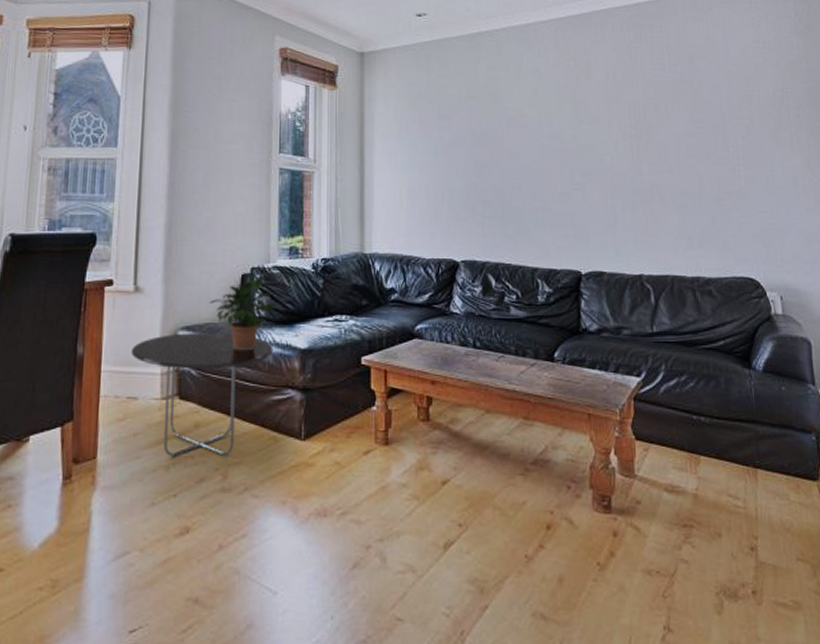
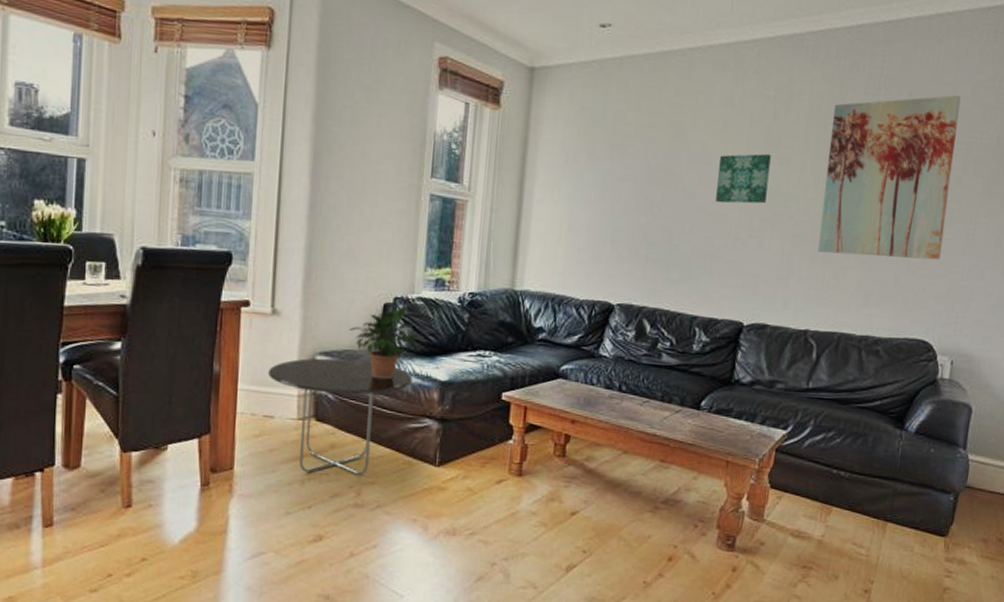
wall art: none [535,115,583,161] -> present [715,154,771,204]
wall art: none [627,56,748,201] -> present [817,95,961,260]

